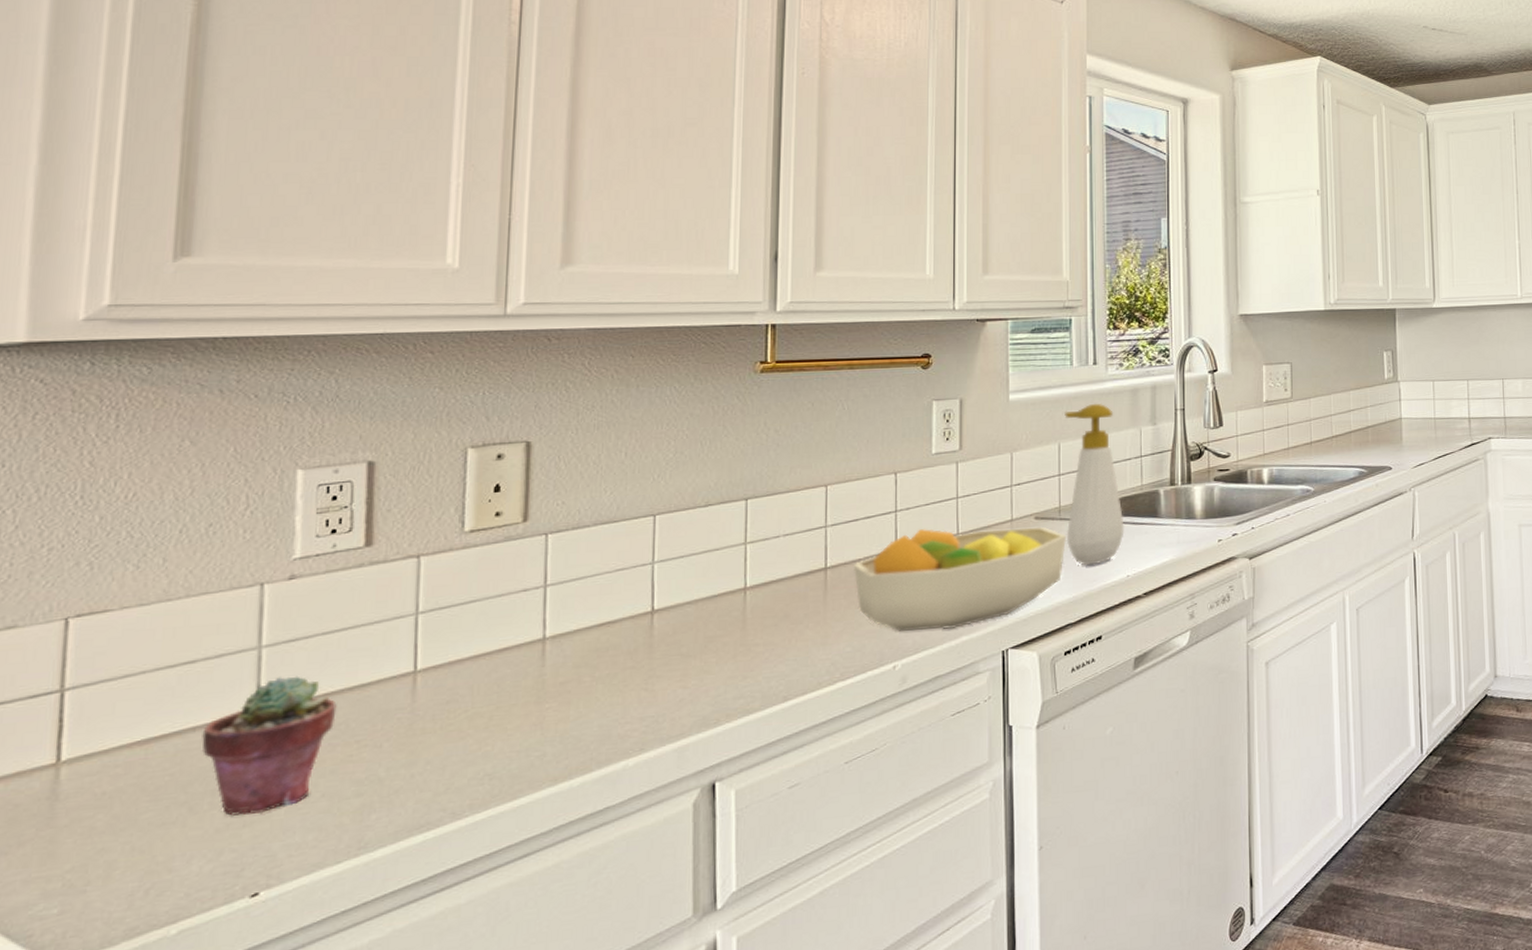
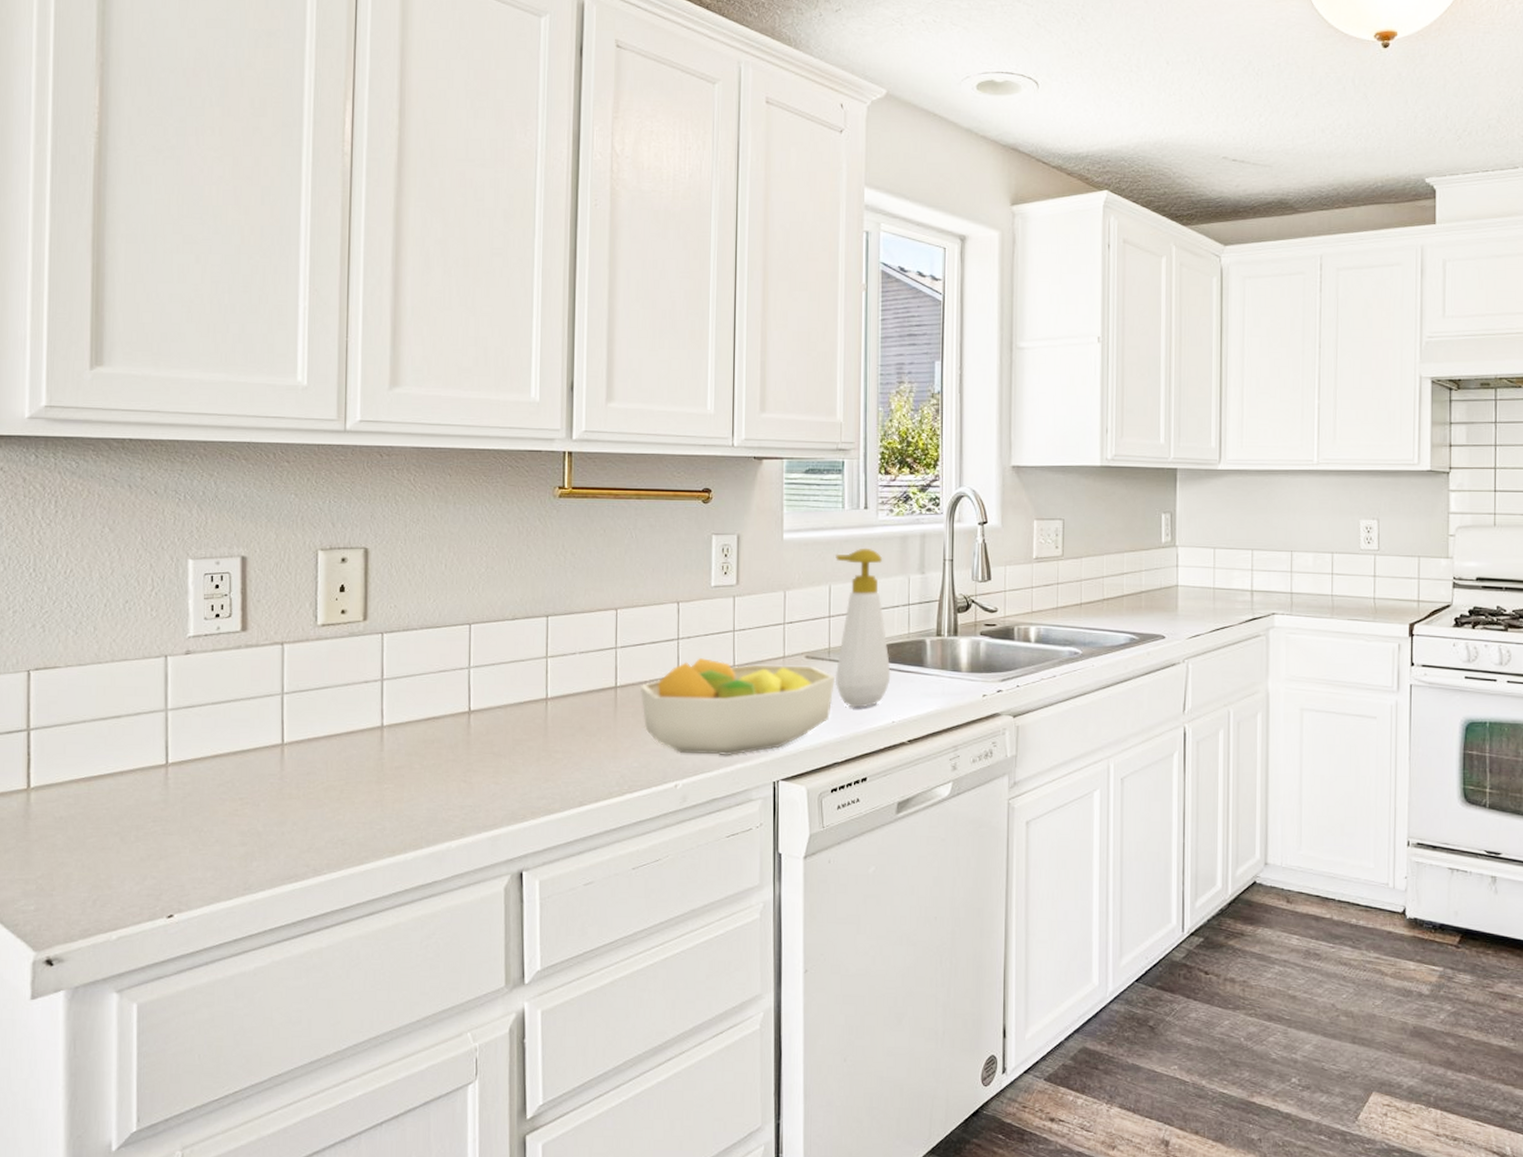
potted succulent: present [202,676,337,817] -> none [128,737,225,850]

